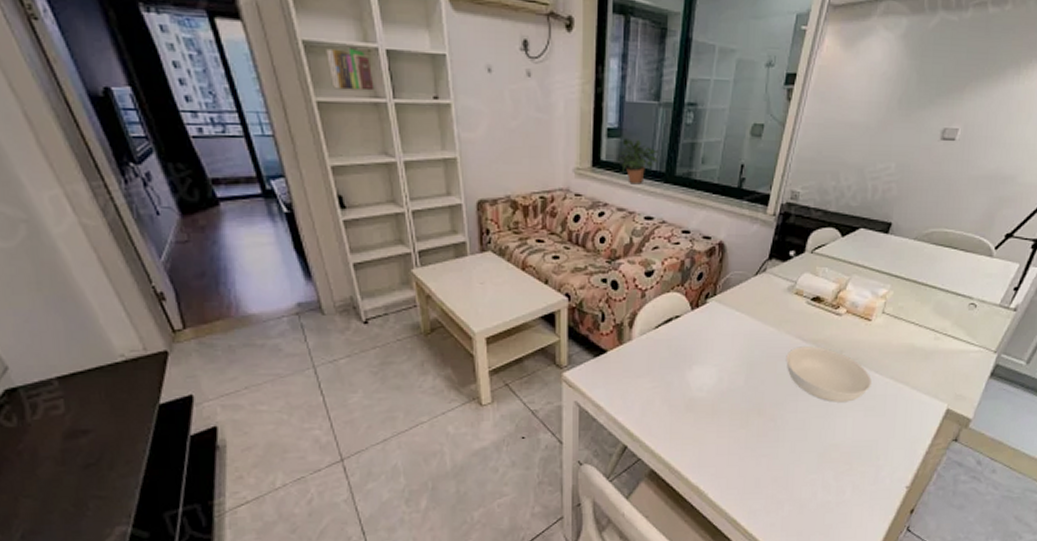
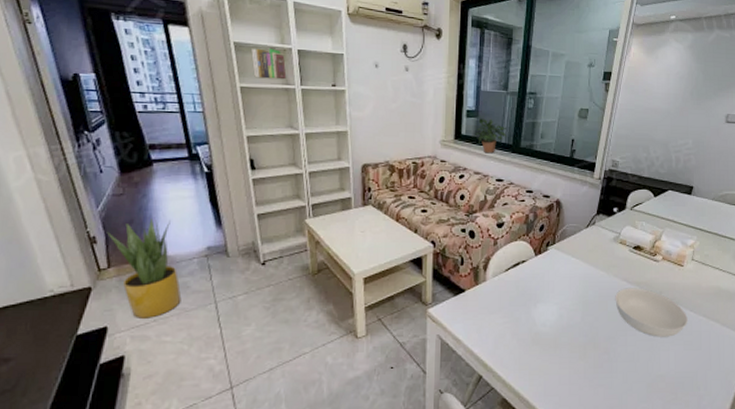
planter: none [177,270,274,386] -> present [107,218,182,318]

